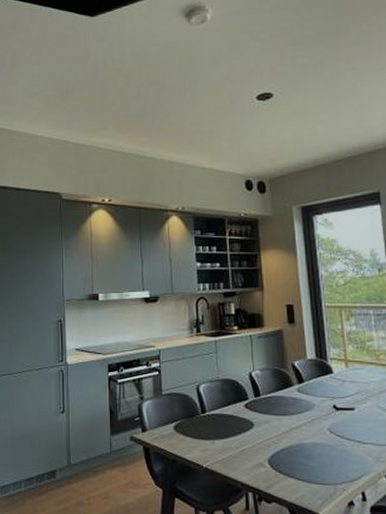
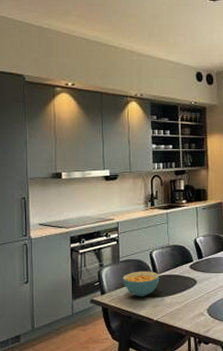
cereal bowl: none [166,407,209,438] -> present [123,271,160,297]

